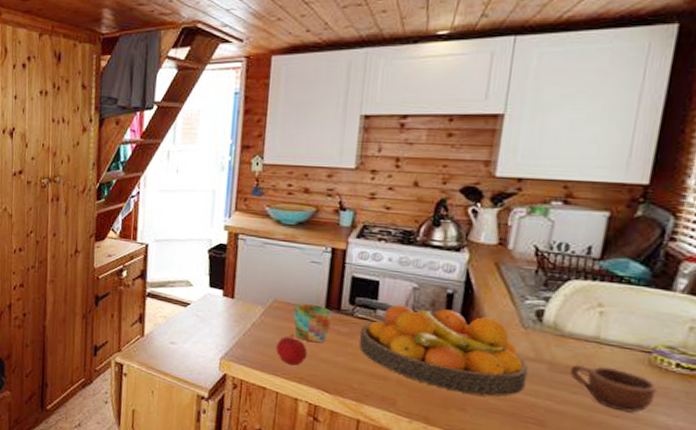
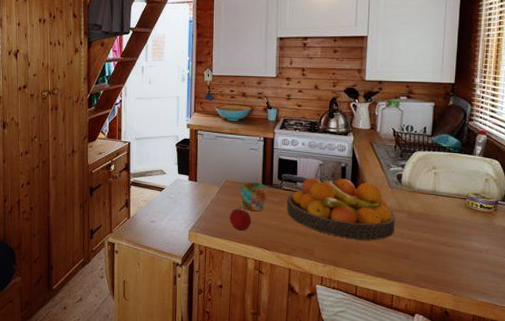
mug: present [568,365,657,413] -> none [420,211,471,242]

